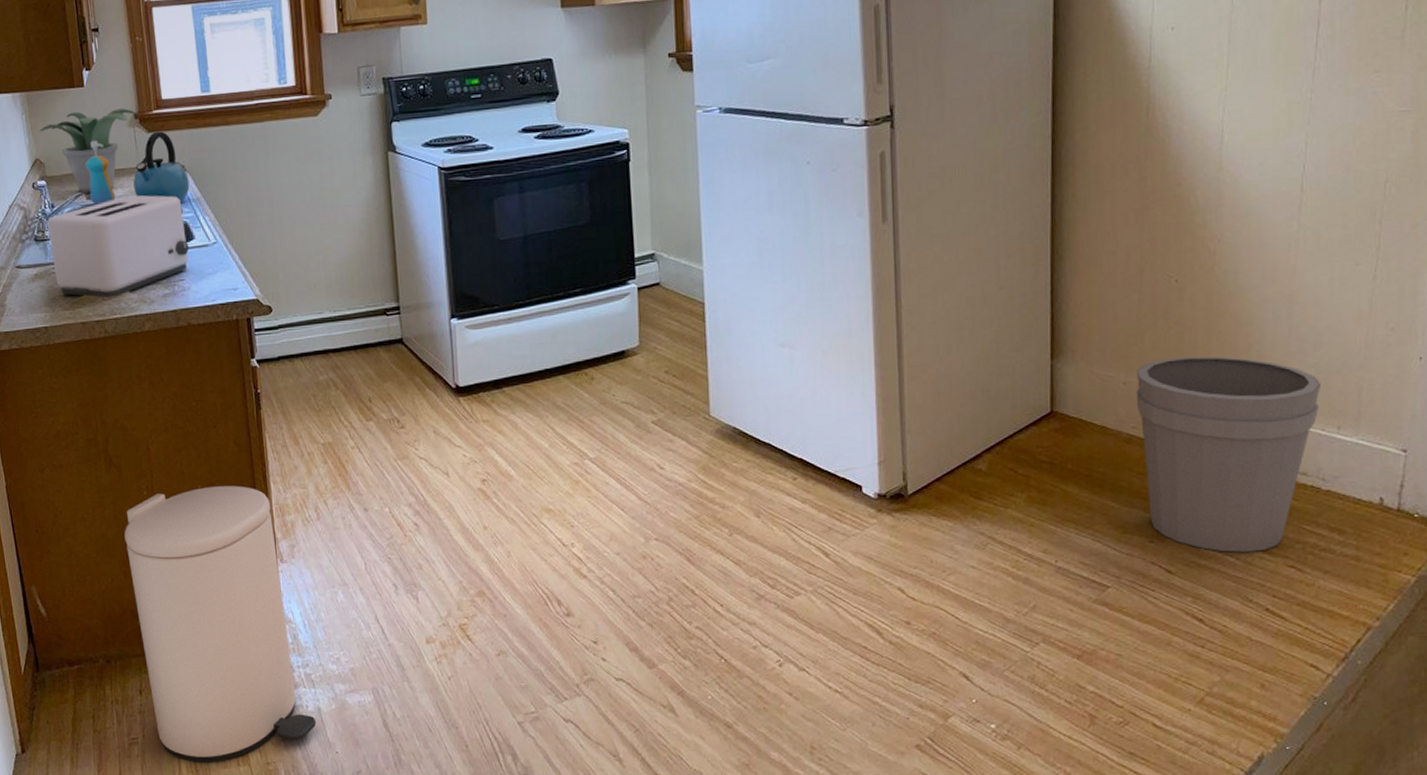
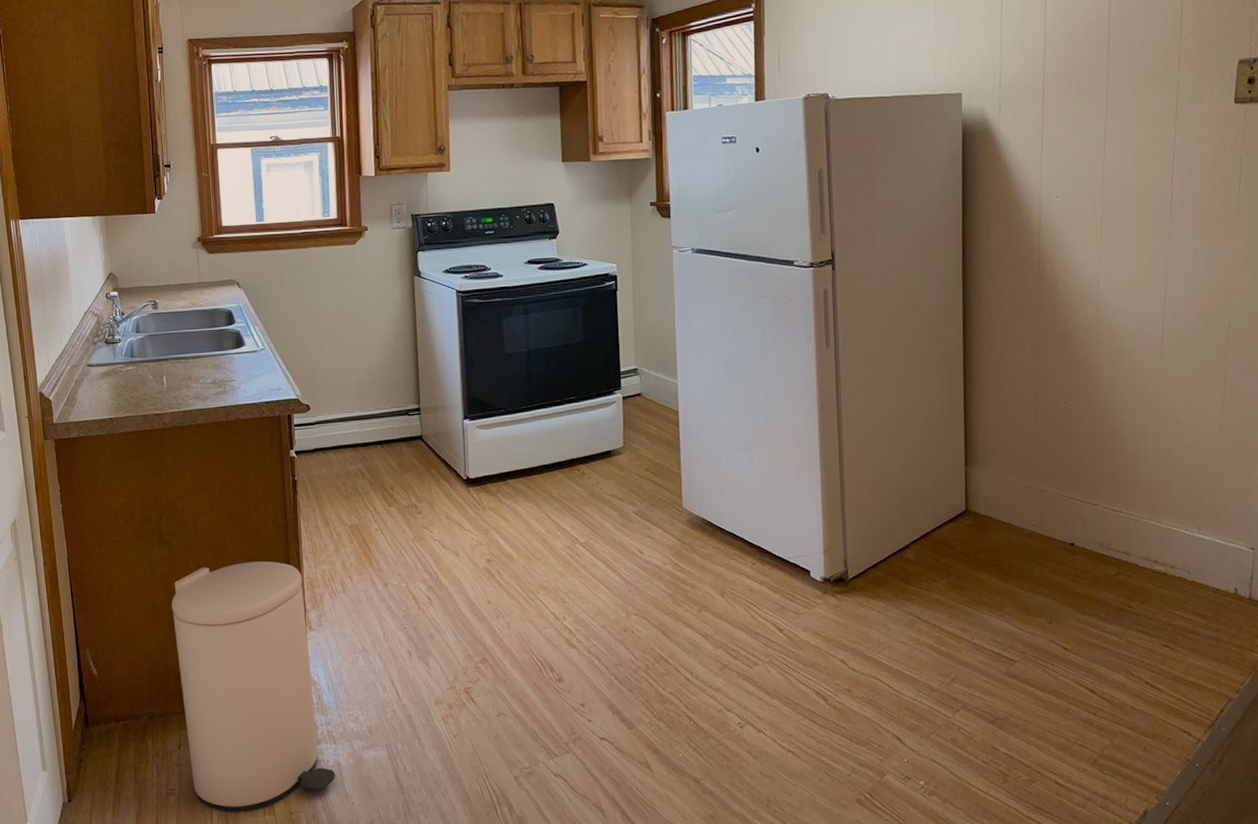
potted plant: present [40,108,136,194] -> none [115,232,199,304]
toaster: present [46,195,189,298] -> none [116,306,240,394]
soap dispenser: present [86,141,116,206] -> none [154,259,178,315]
kettle: present [133,131,190,202] -> none [193,253,243,314]
bucket: present [1136,356,1320,552] -> none [1035,466,1184,633]

